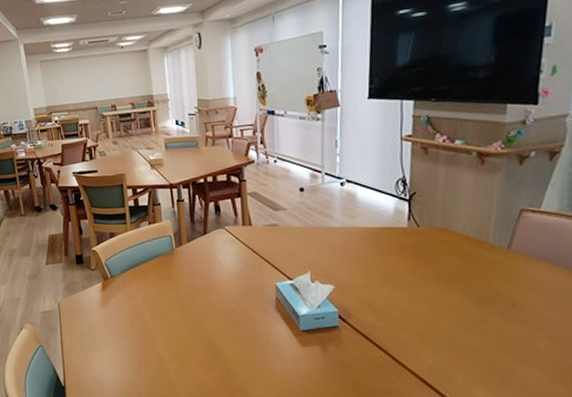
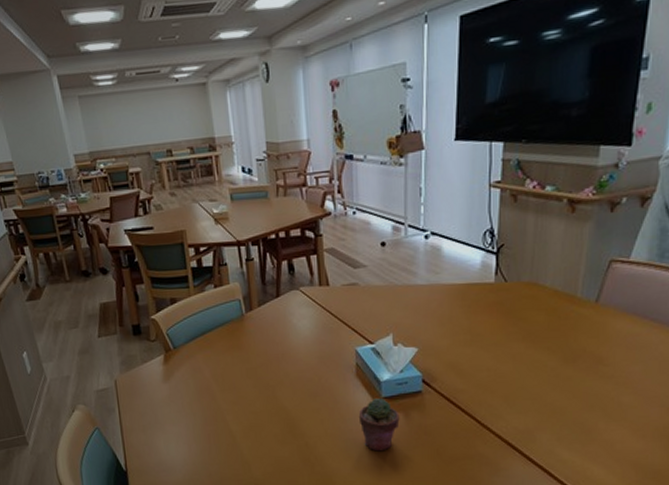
potted succulent: none [278,330,317,382] -> present [358,397,400,452]

